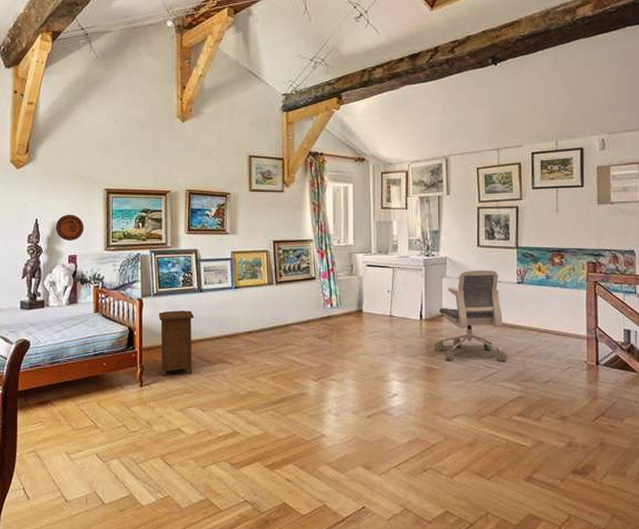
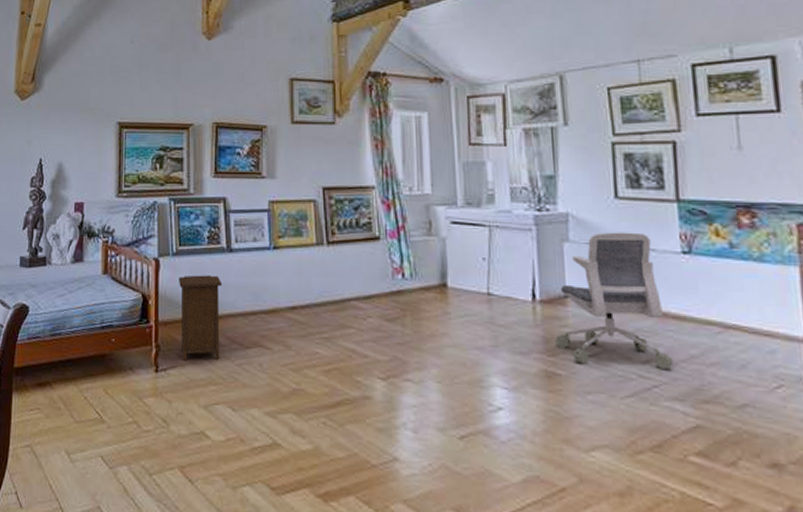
decorative plate: present [55,214,84,241] -> none [61,153,93,185]

